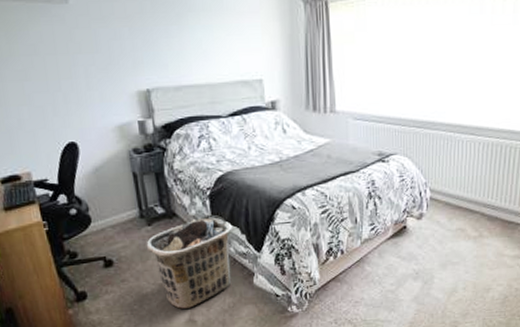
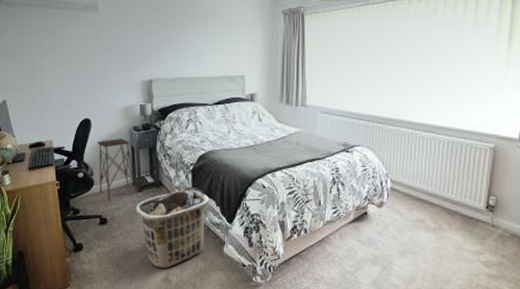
side table: none [88,164,147,240] -> present [96,139,138,201]

